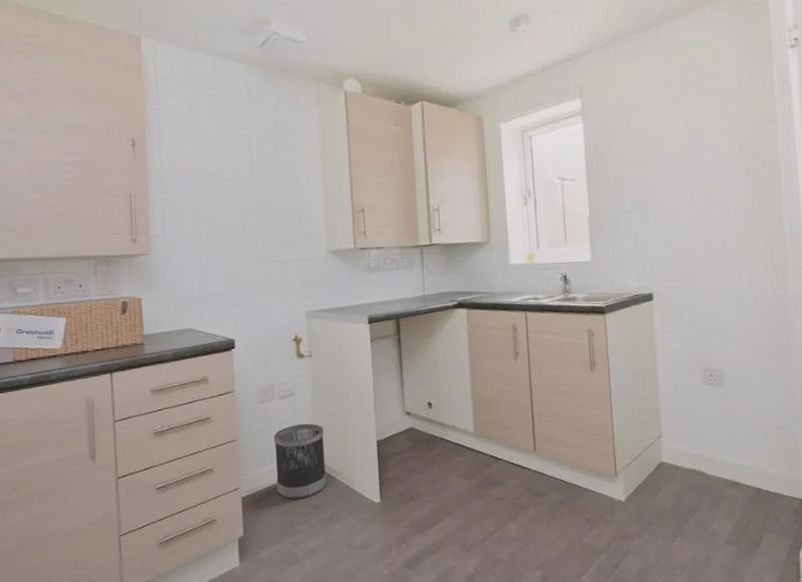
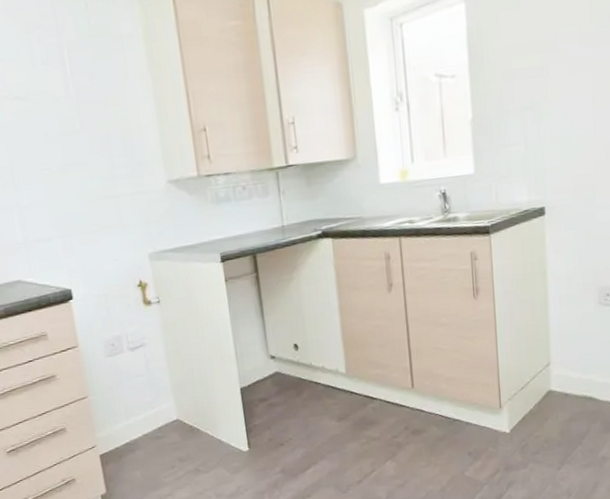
wastebasket: present [273,423,327,499] -> none [127,374,190,454]

